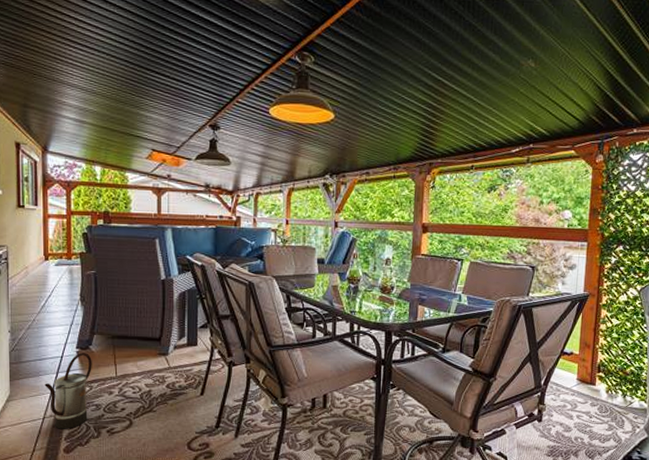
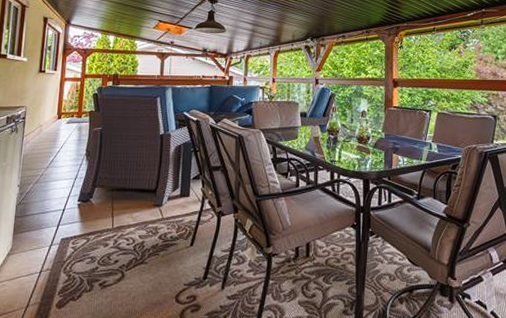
watering can: present [44,352,92,429] -> none [45,205,92,283]

